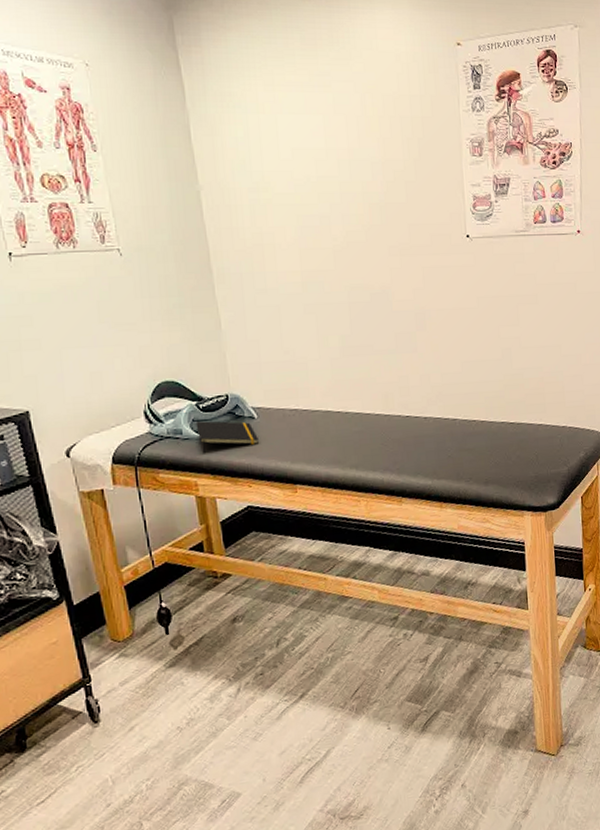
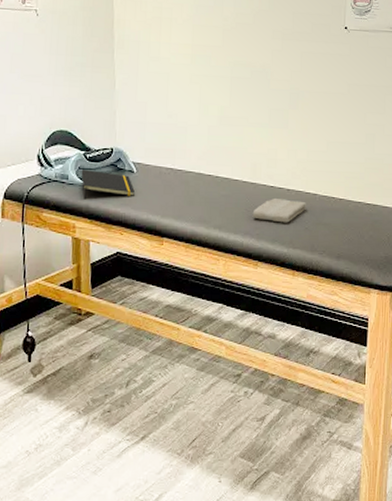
washcloth: none [390,427,447,454] -> present [252,197,306,223]

